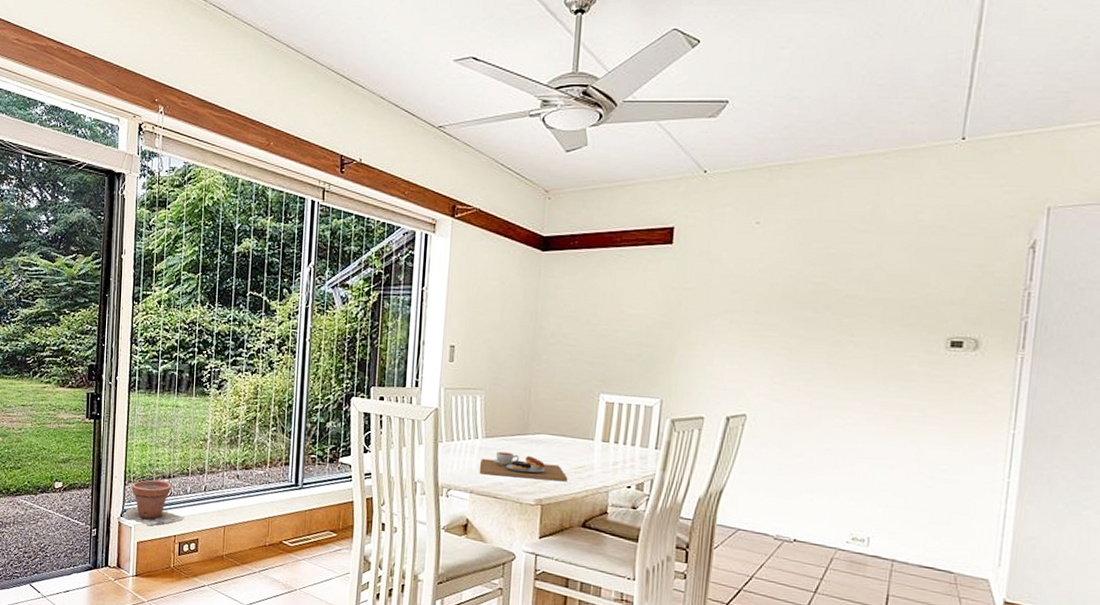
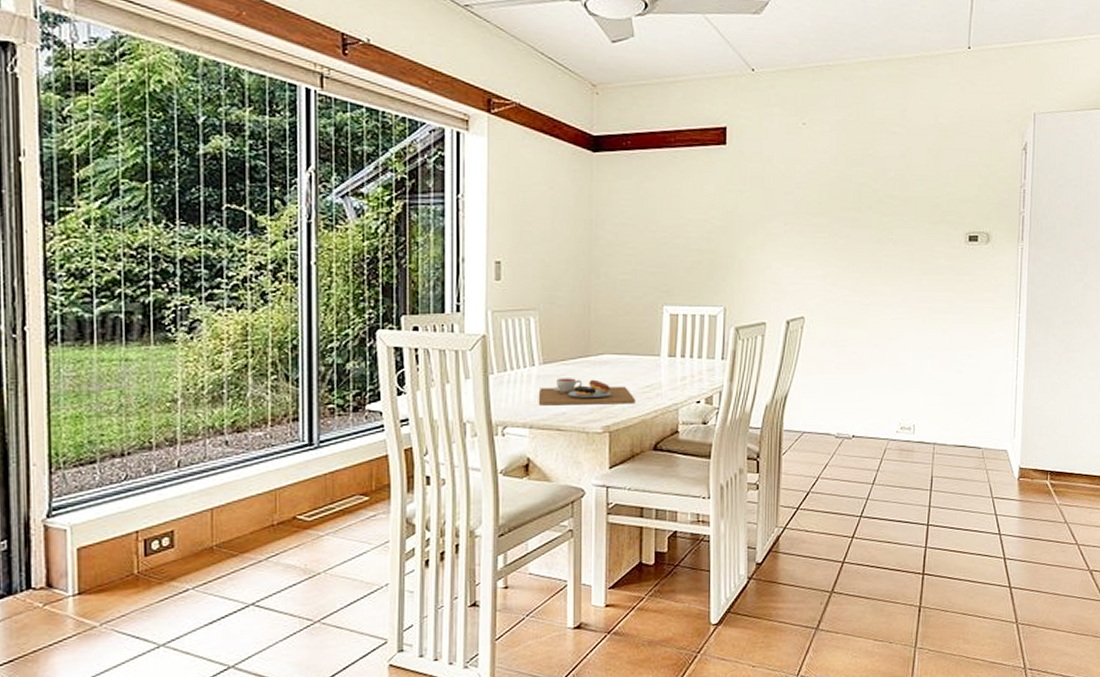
flowerpot: present [123,479,185,526] -> none [51,461,151,525]

